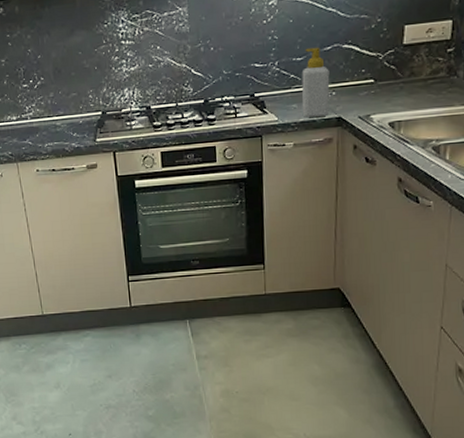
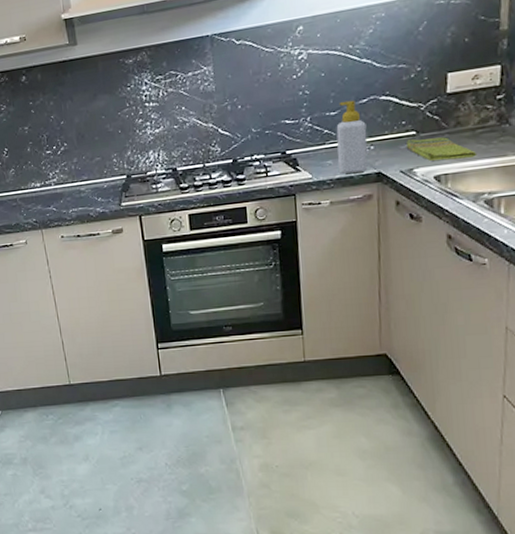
dish towel: none [364,86,428,108] -> present [405,137,477,161]

